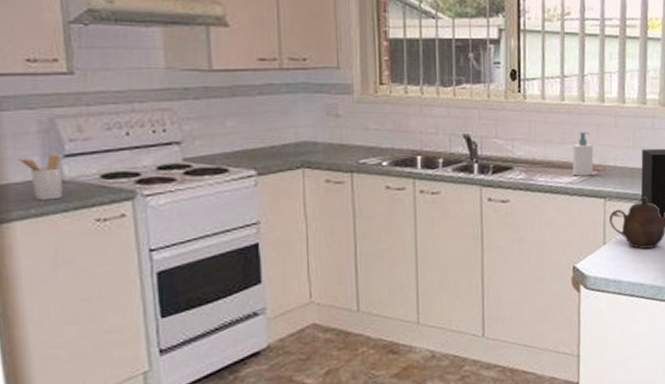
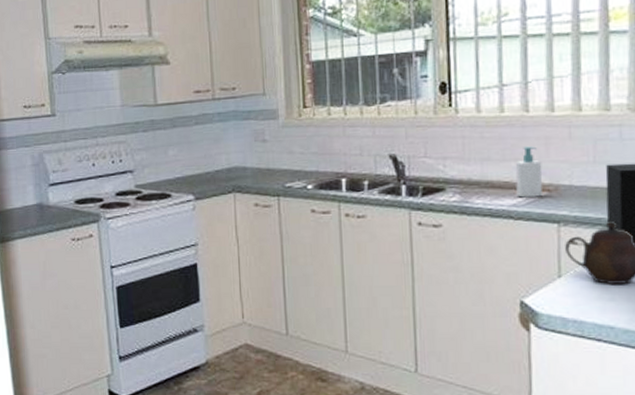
utensil holder: present [18,154,64,200] -> none [19,183,49,222]

